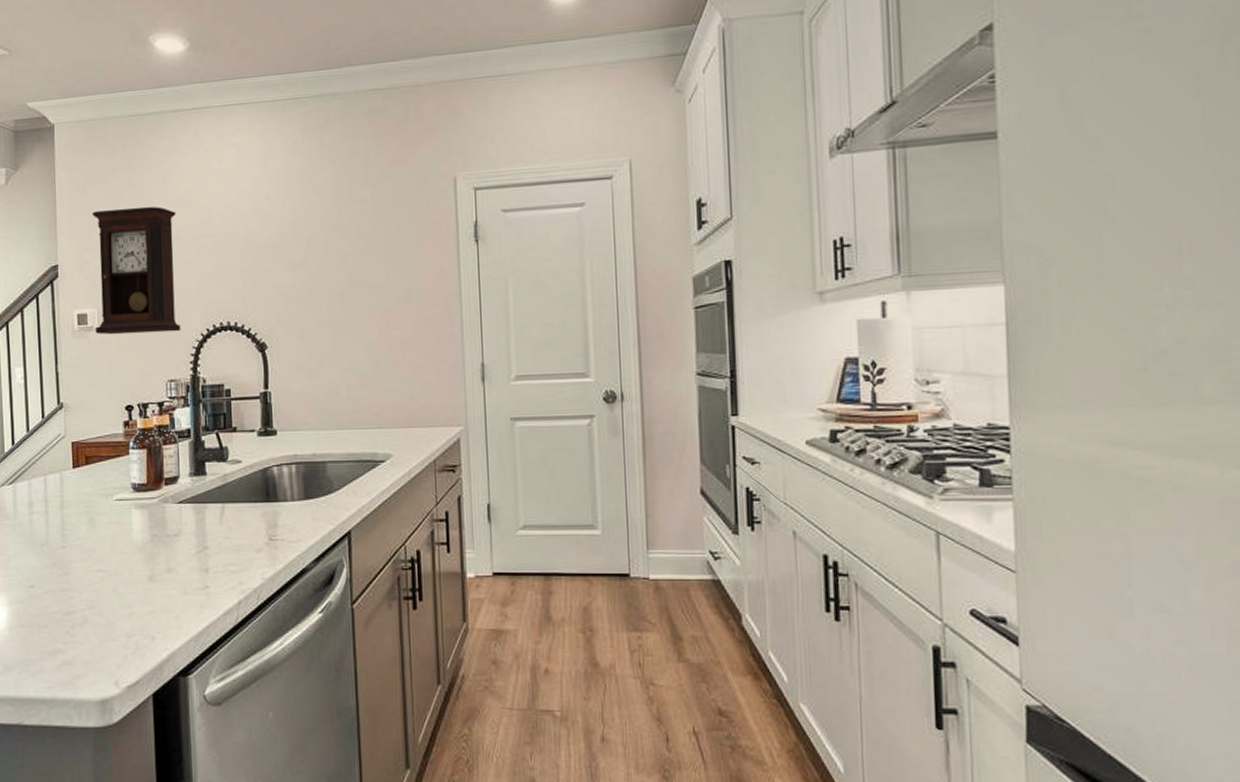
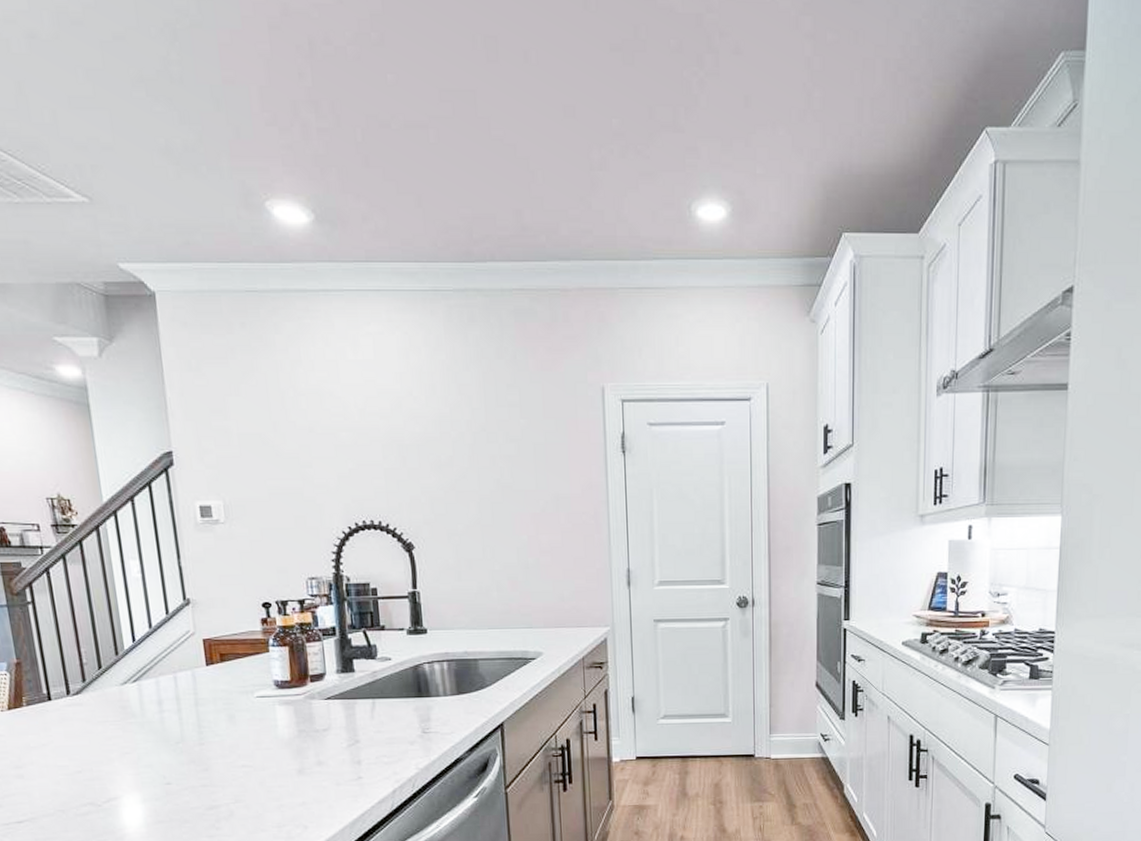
pendulum clock: present [92,206,181,335] -> none [210,393,320,530]

